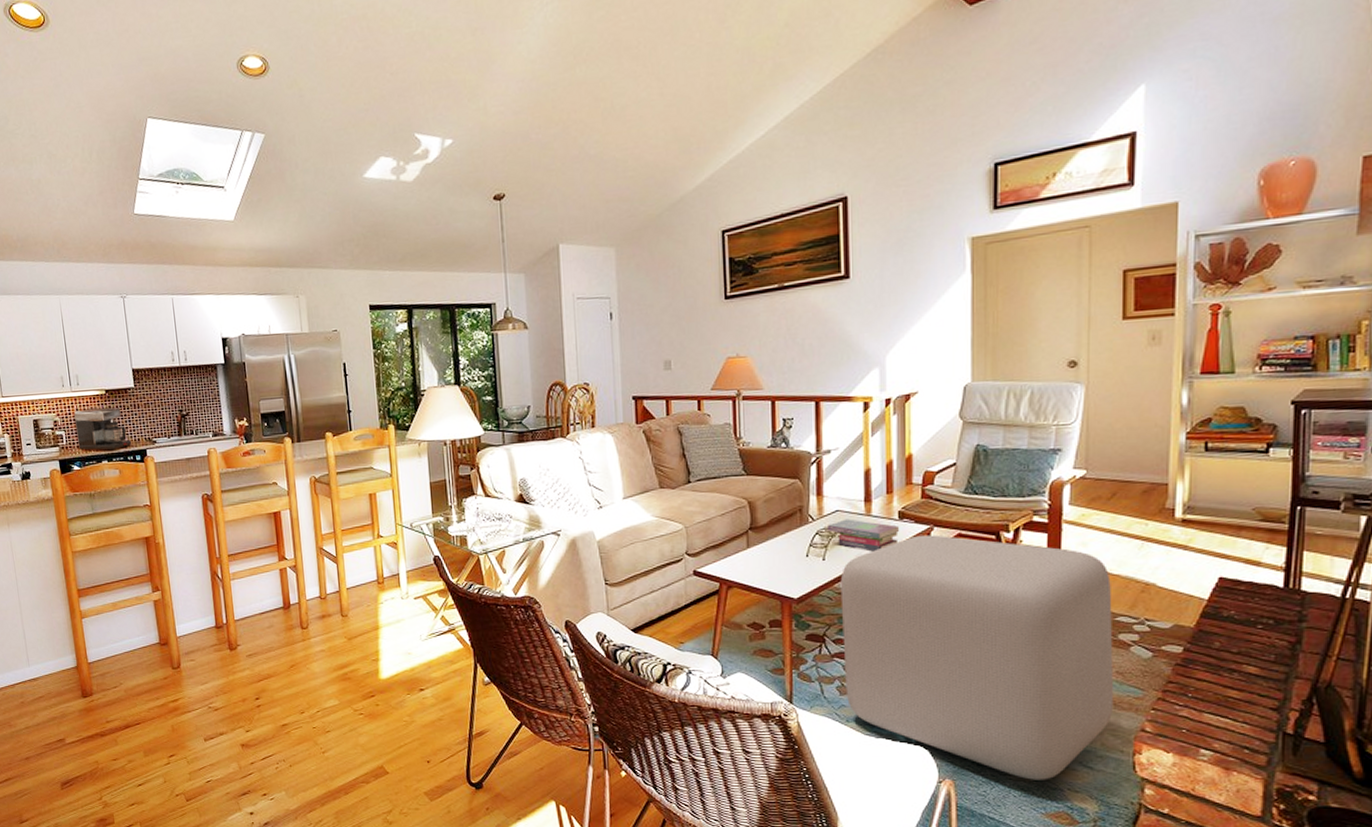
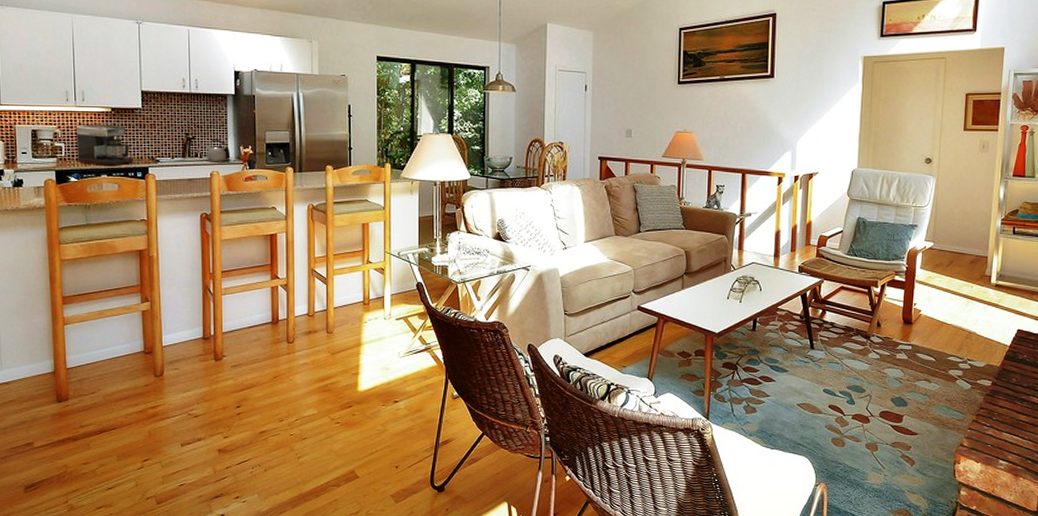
kettle: none [199,413,227,439] -> present [204,139,231,162]
books: present [828,518,900,552] -> none [745,270,799,297]
pouf: present [840,535,1114,780] -> none [750,286,946,484]

